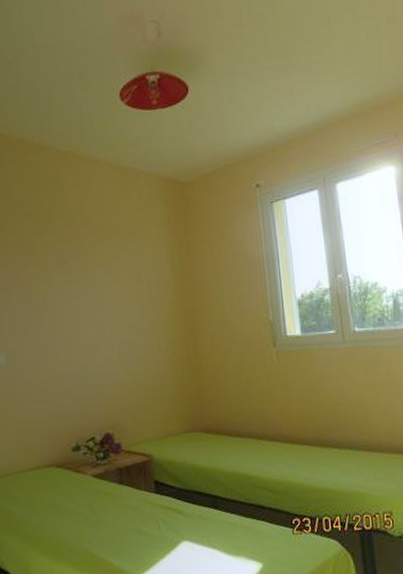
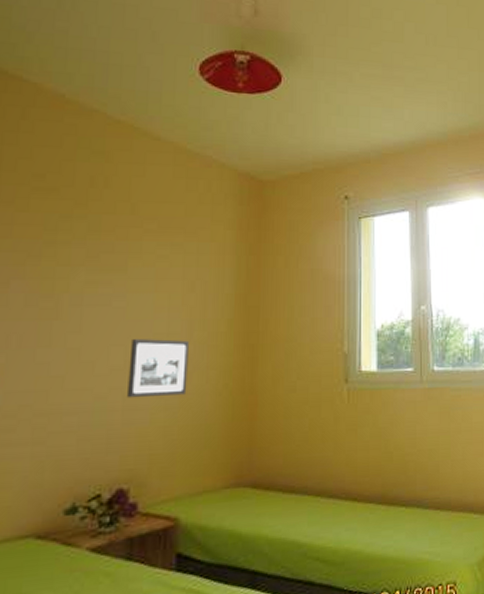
picture frame: none [99,320,146,367] -> present [127,339,189,398]

